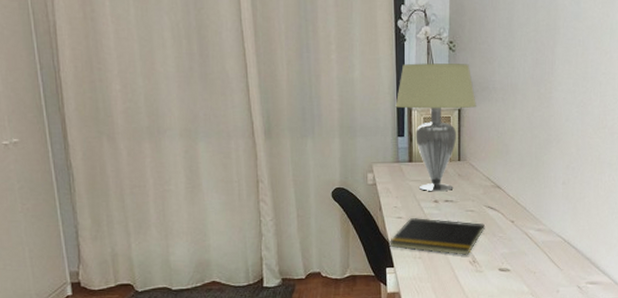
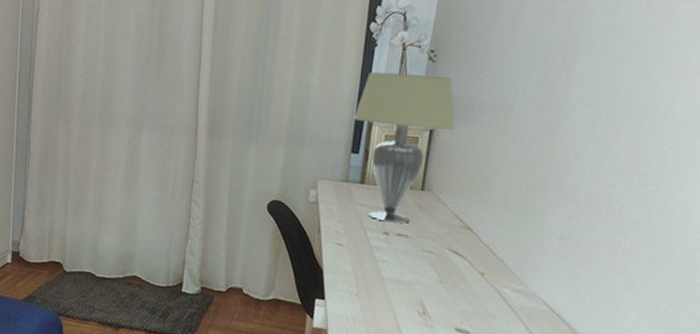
notepad: present [388,218,486,256] -> none [322,248,445,305]

